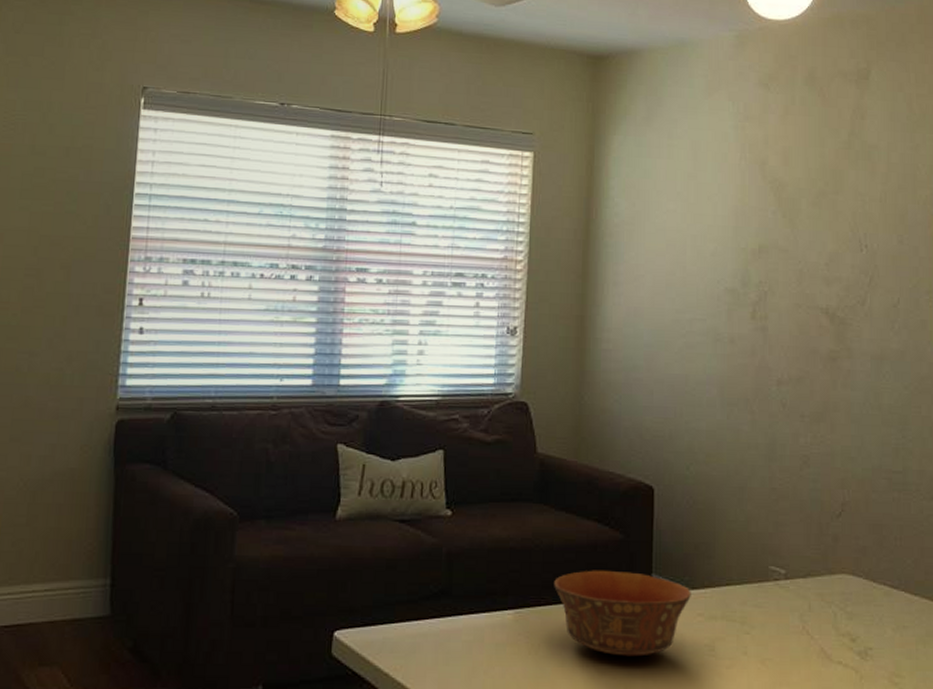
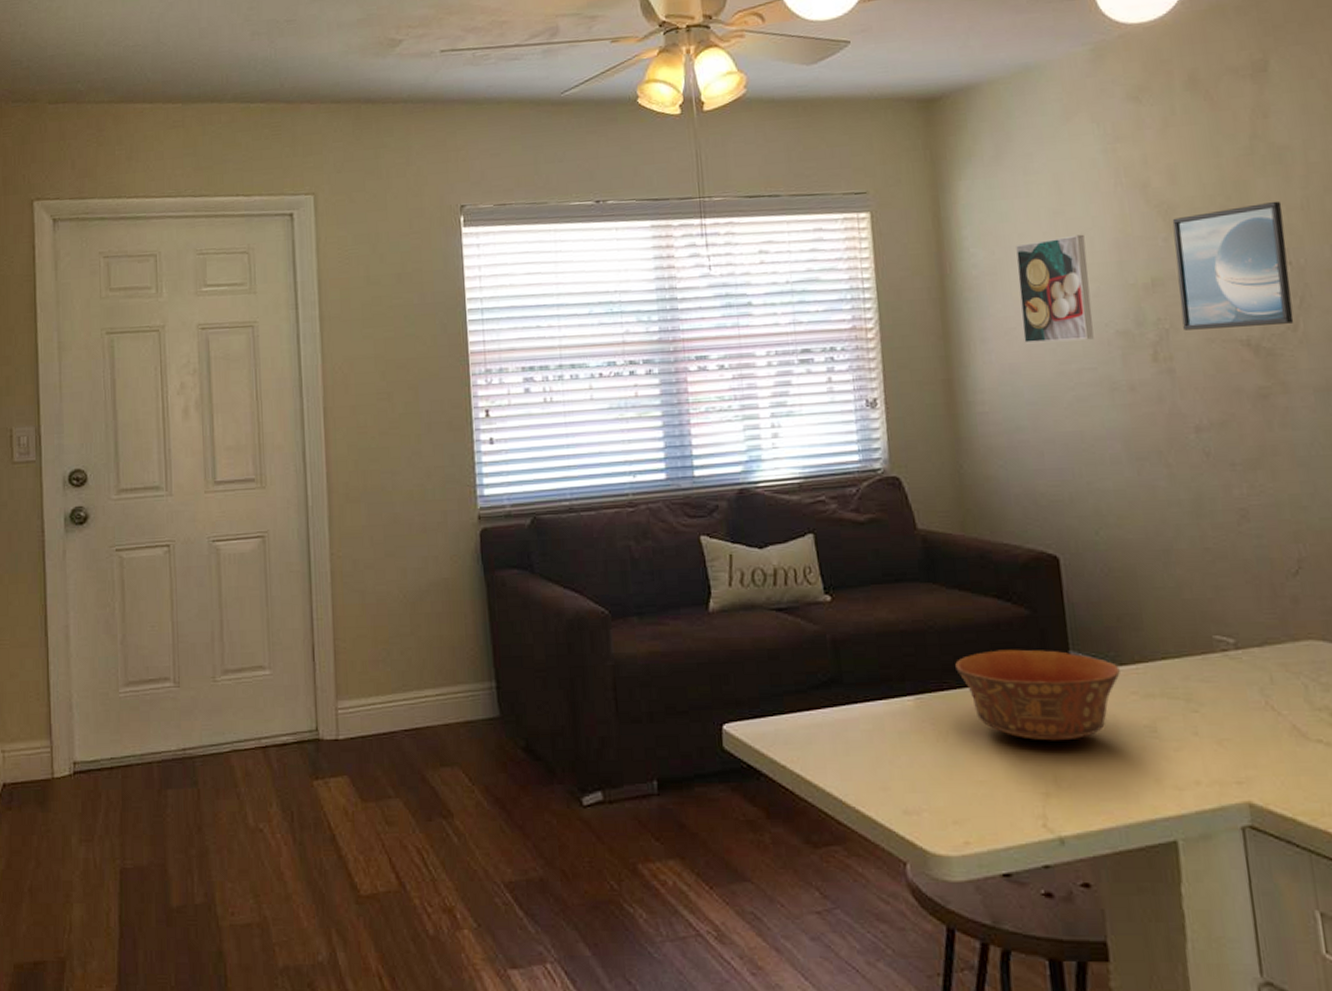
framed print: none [650,198,710,294] -> present [1016,234,1094,344]
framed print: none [779,191,866,298] -> present [1172,201,1294,330]

